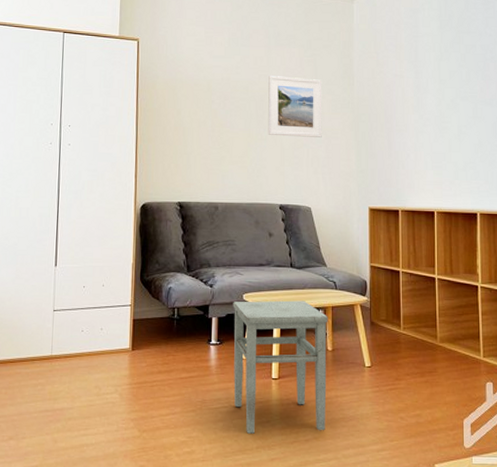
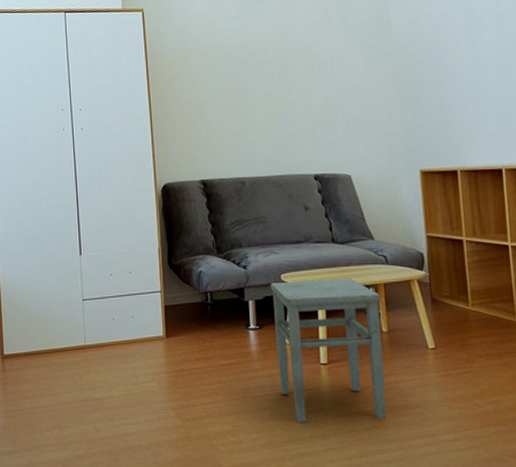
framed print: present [268,76,322,137] -> none [290,30,358,99]

